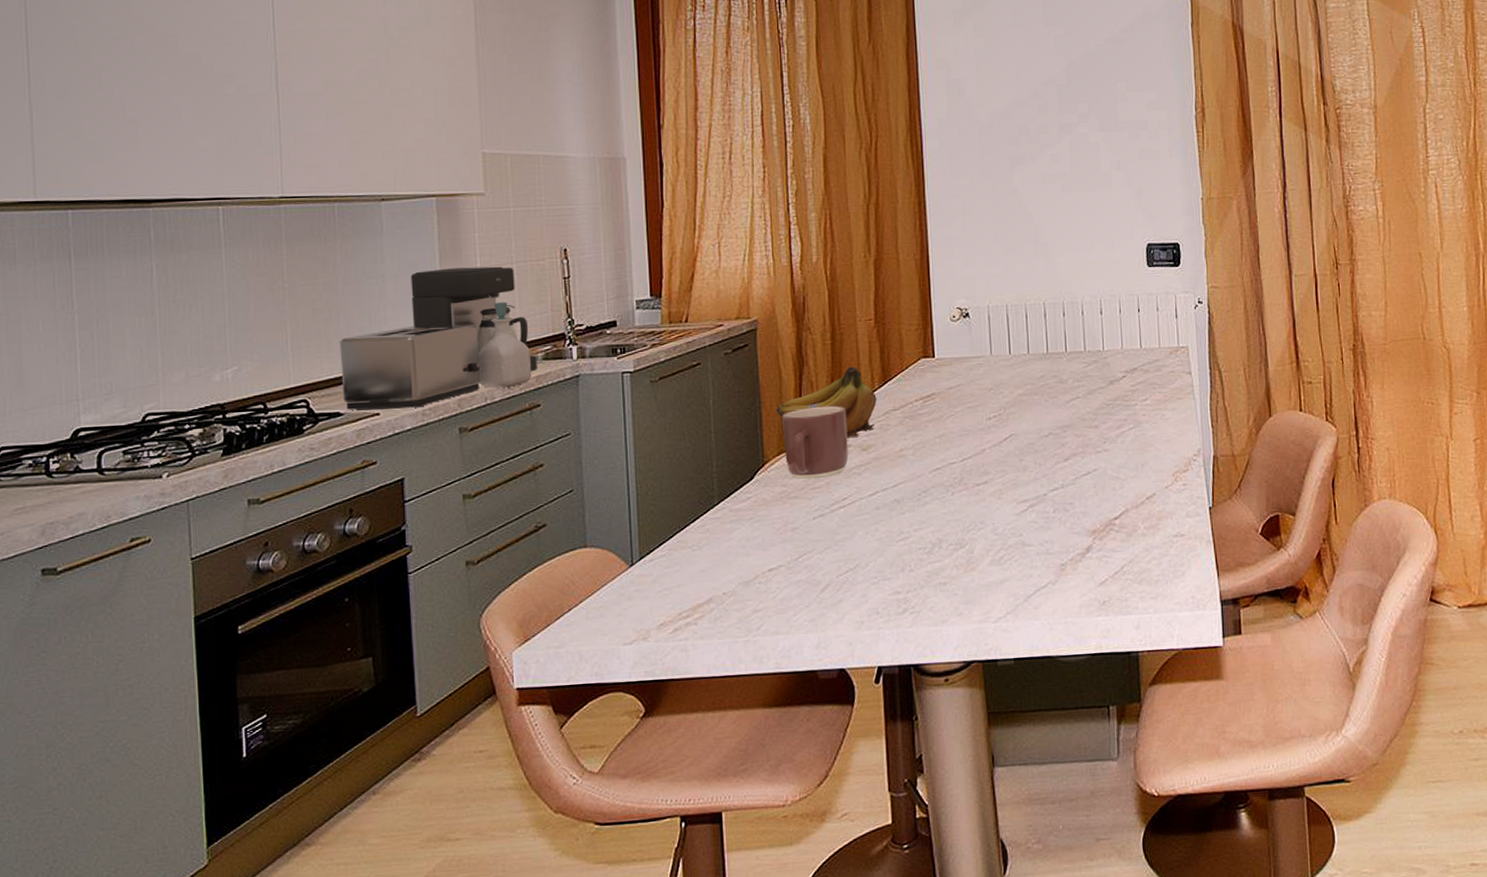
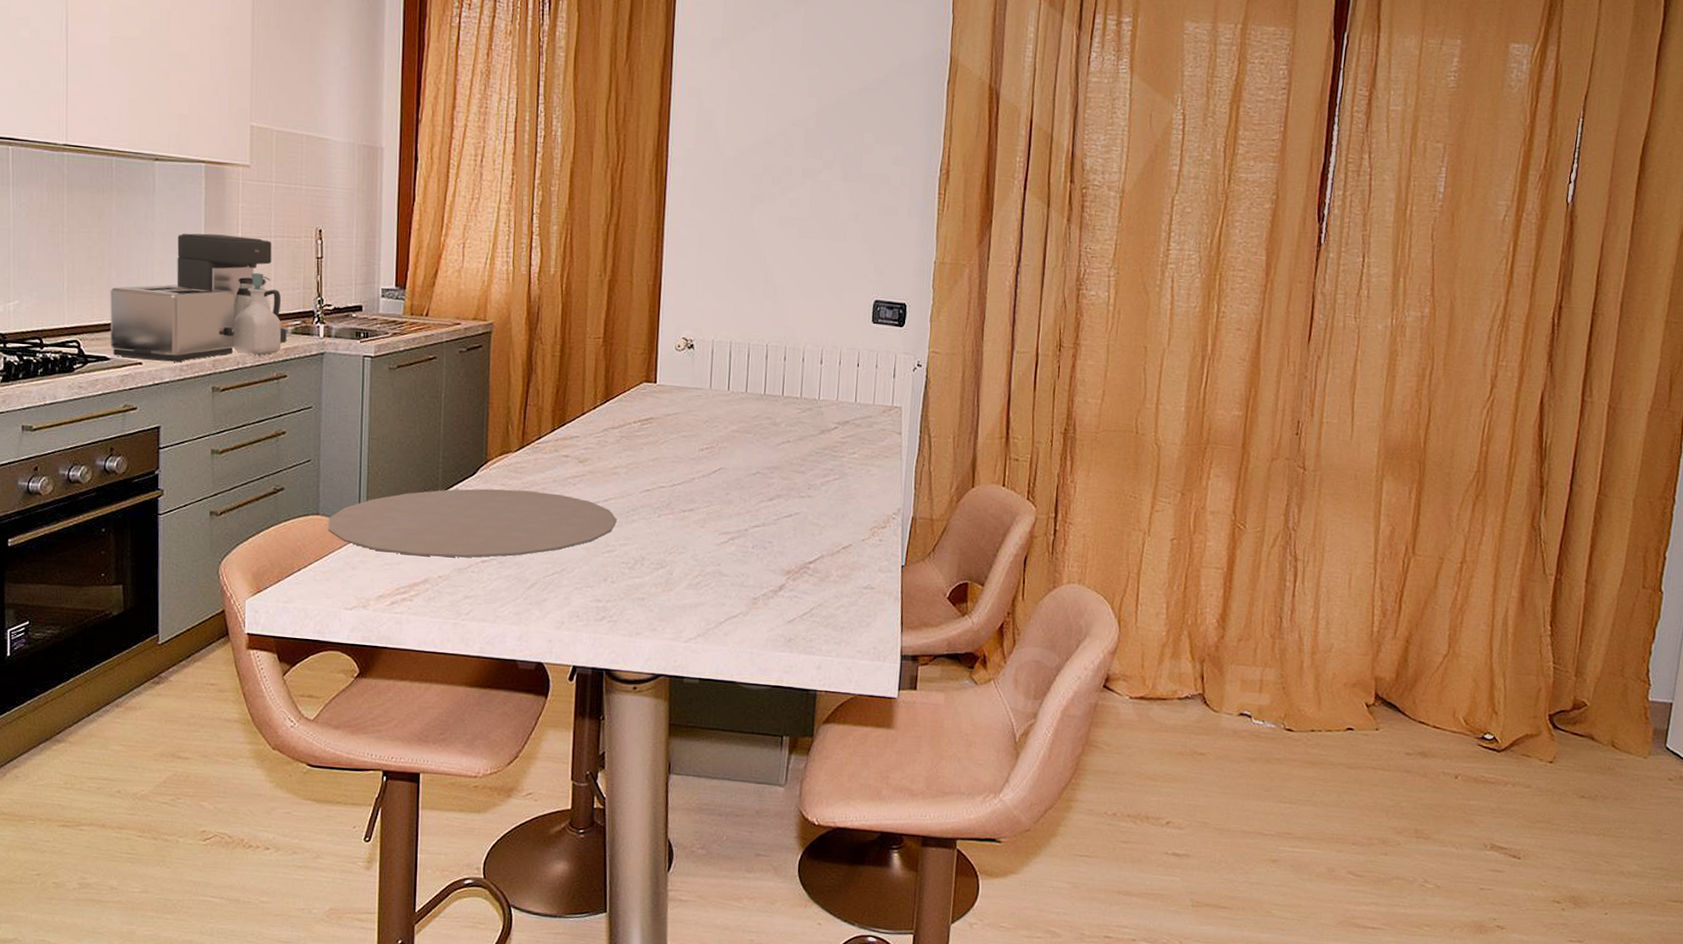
placemat: none [598,487,909,576] -> present [328,488,617,558]
fruit: present [775,366,877,438] -> none [502,381,598,449]
mug: present [782,405,849,480] -> none [506,414,568,483]

